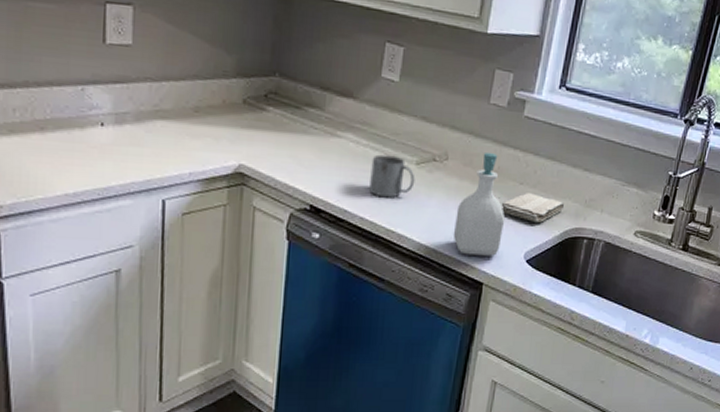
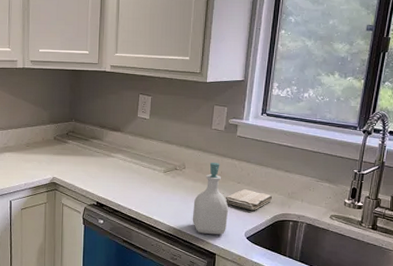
mug: present [369,154,415,198] -> none [134,167,164,196]

